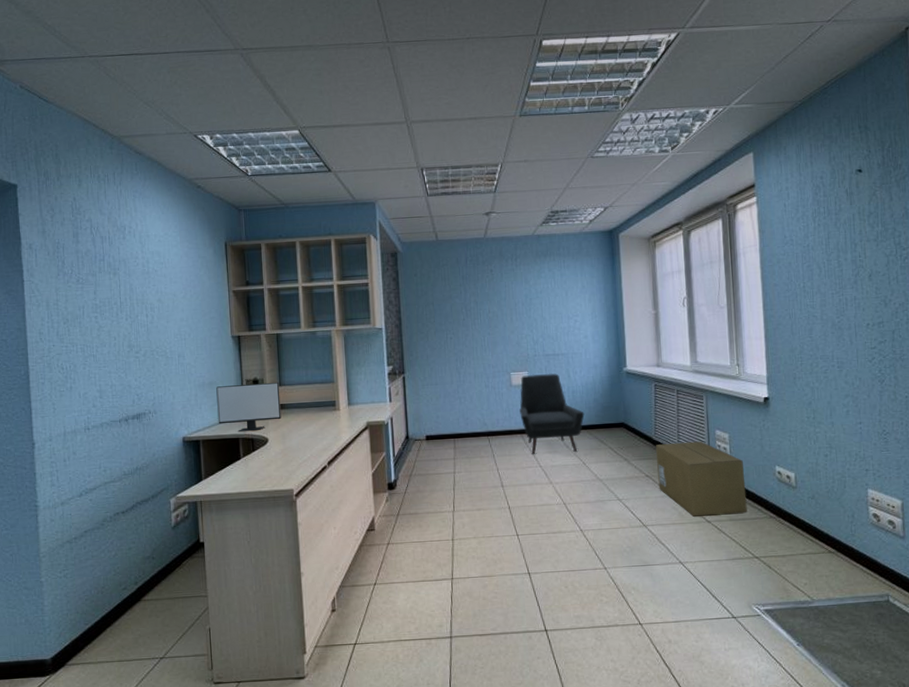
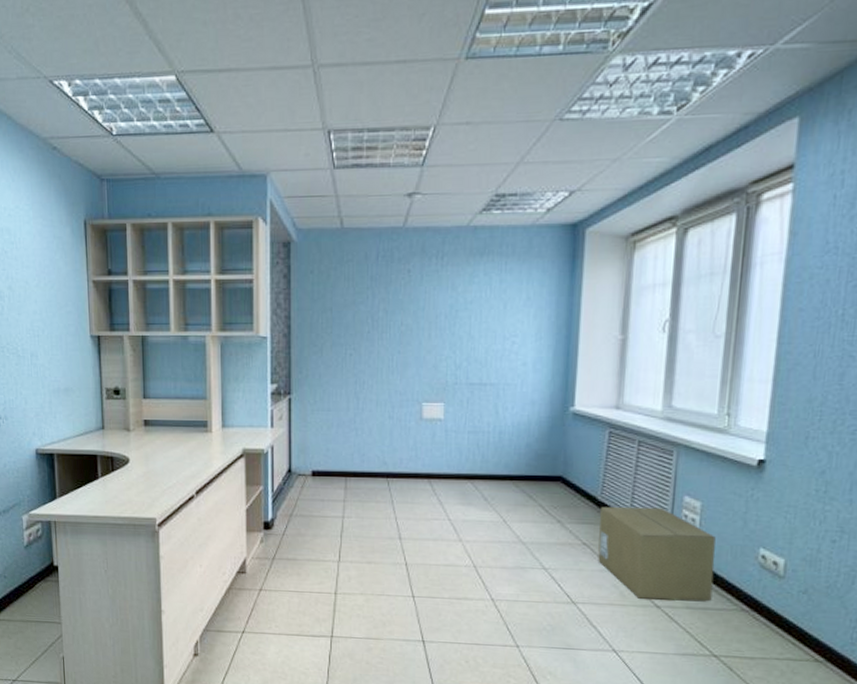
computer monitor: present [216,382,282,432] -> none [72,393,145,449]
chair: present [519,373,585,454] -> none [429,406,512,506]

